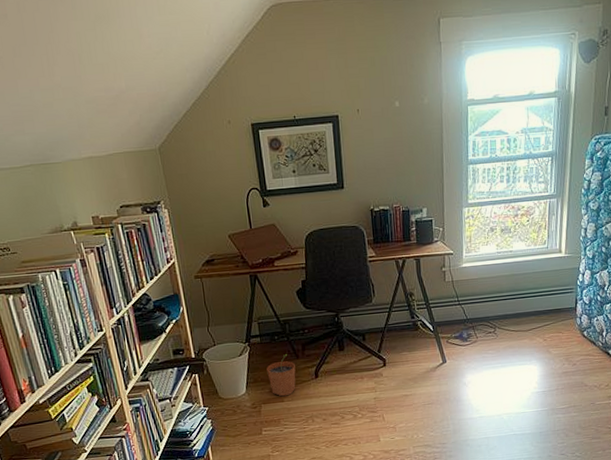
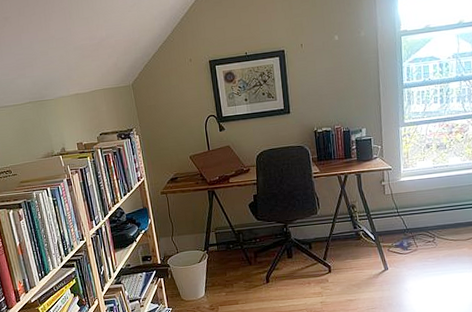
plant pot: present [266,354,296,397] -> none [223,261,249,300]

